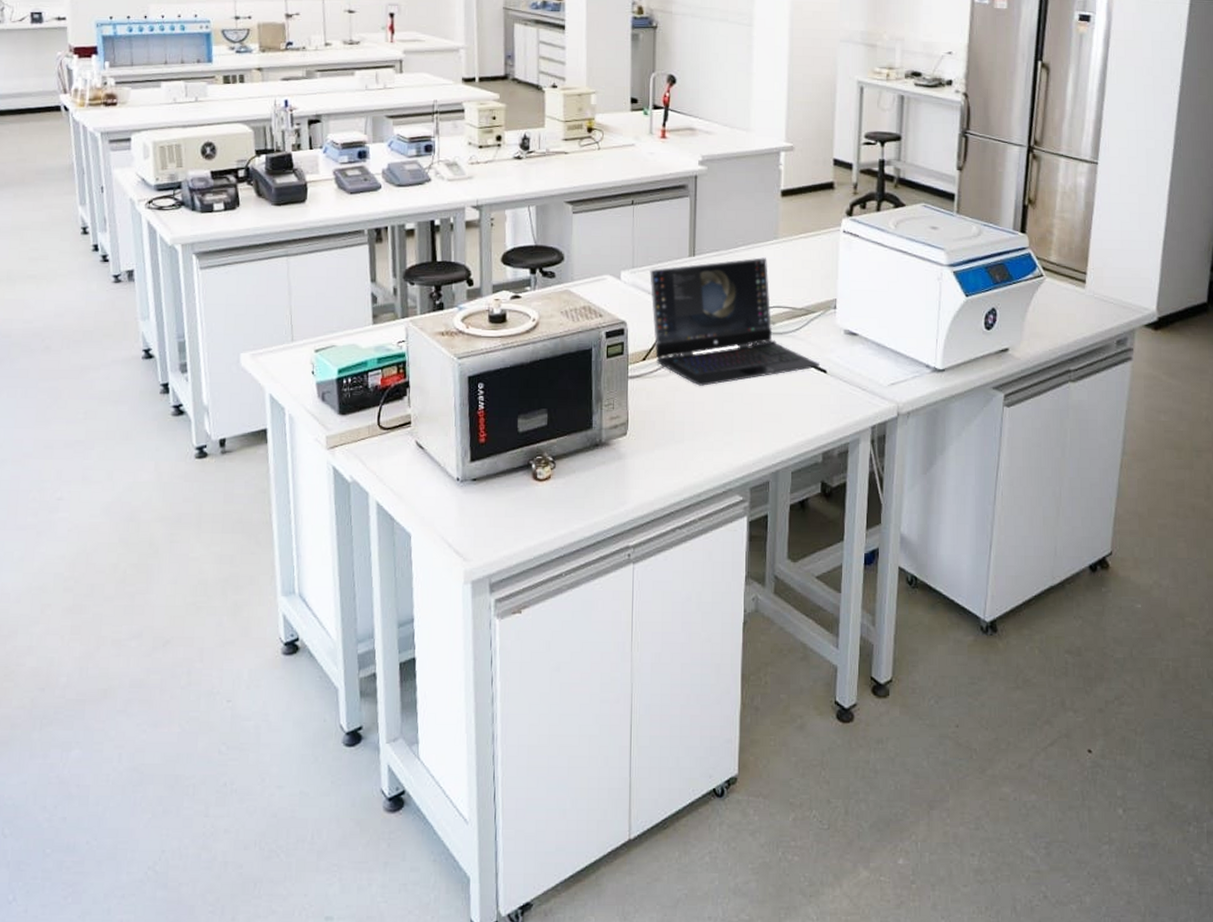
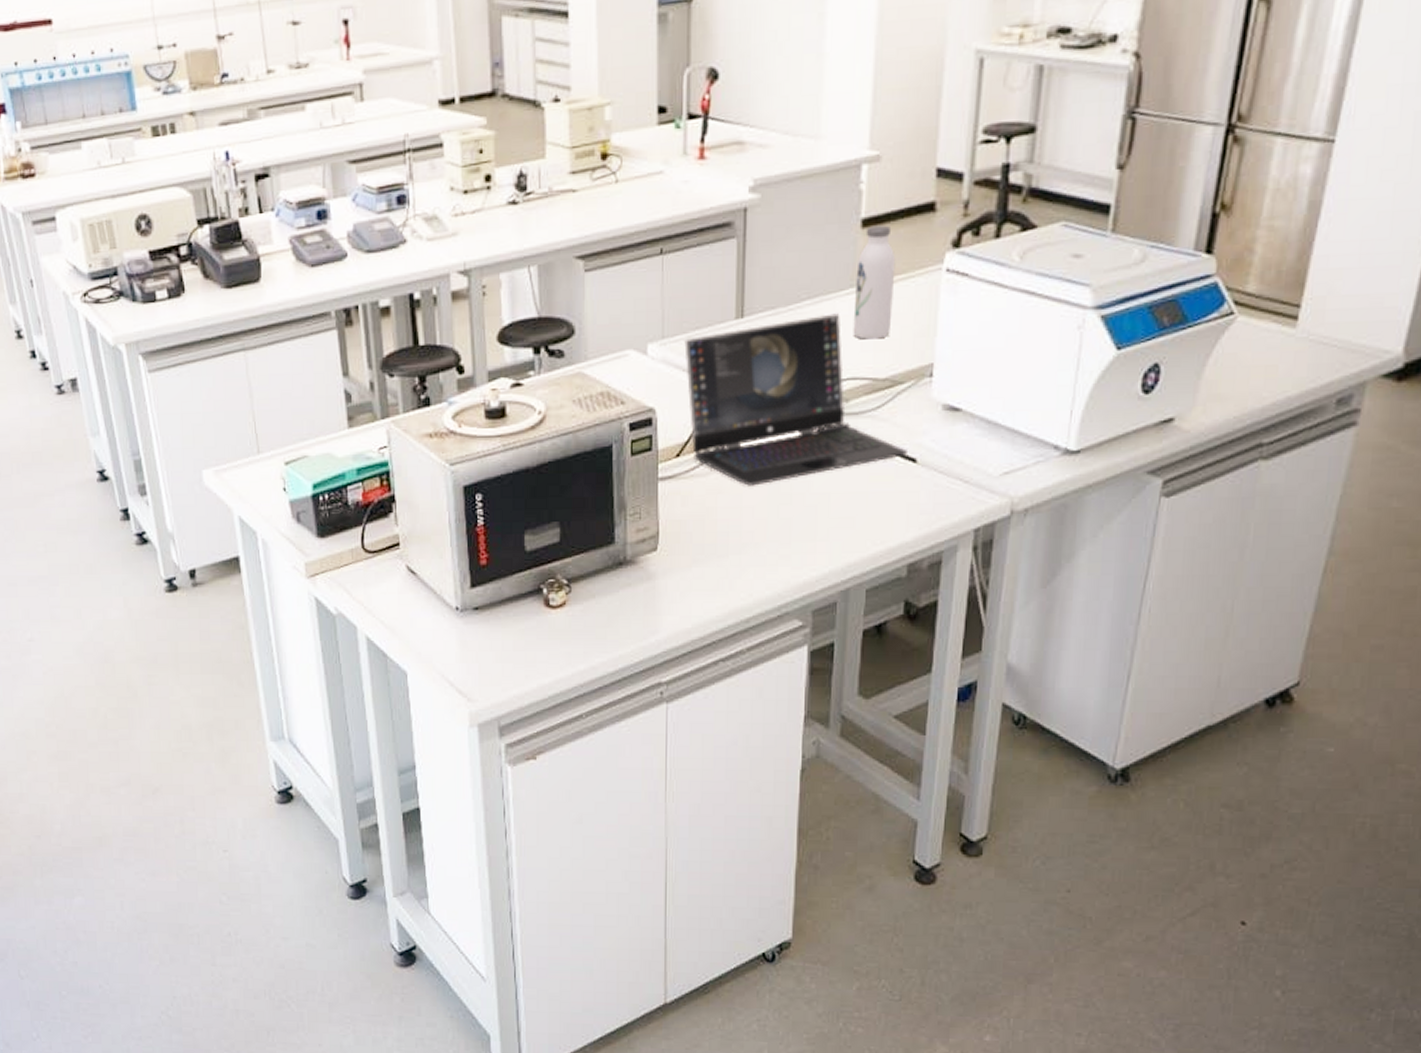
water bottle: none [777,196,807,278] -> present [853,225,896,340]

